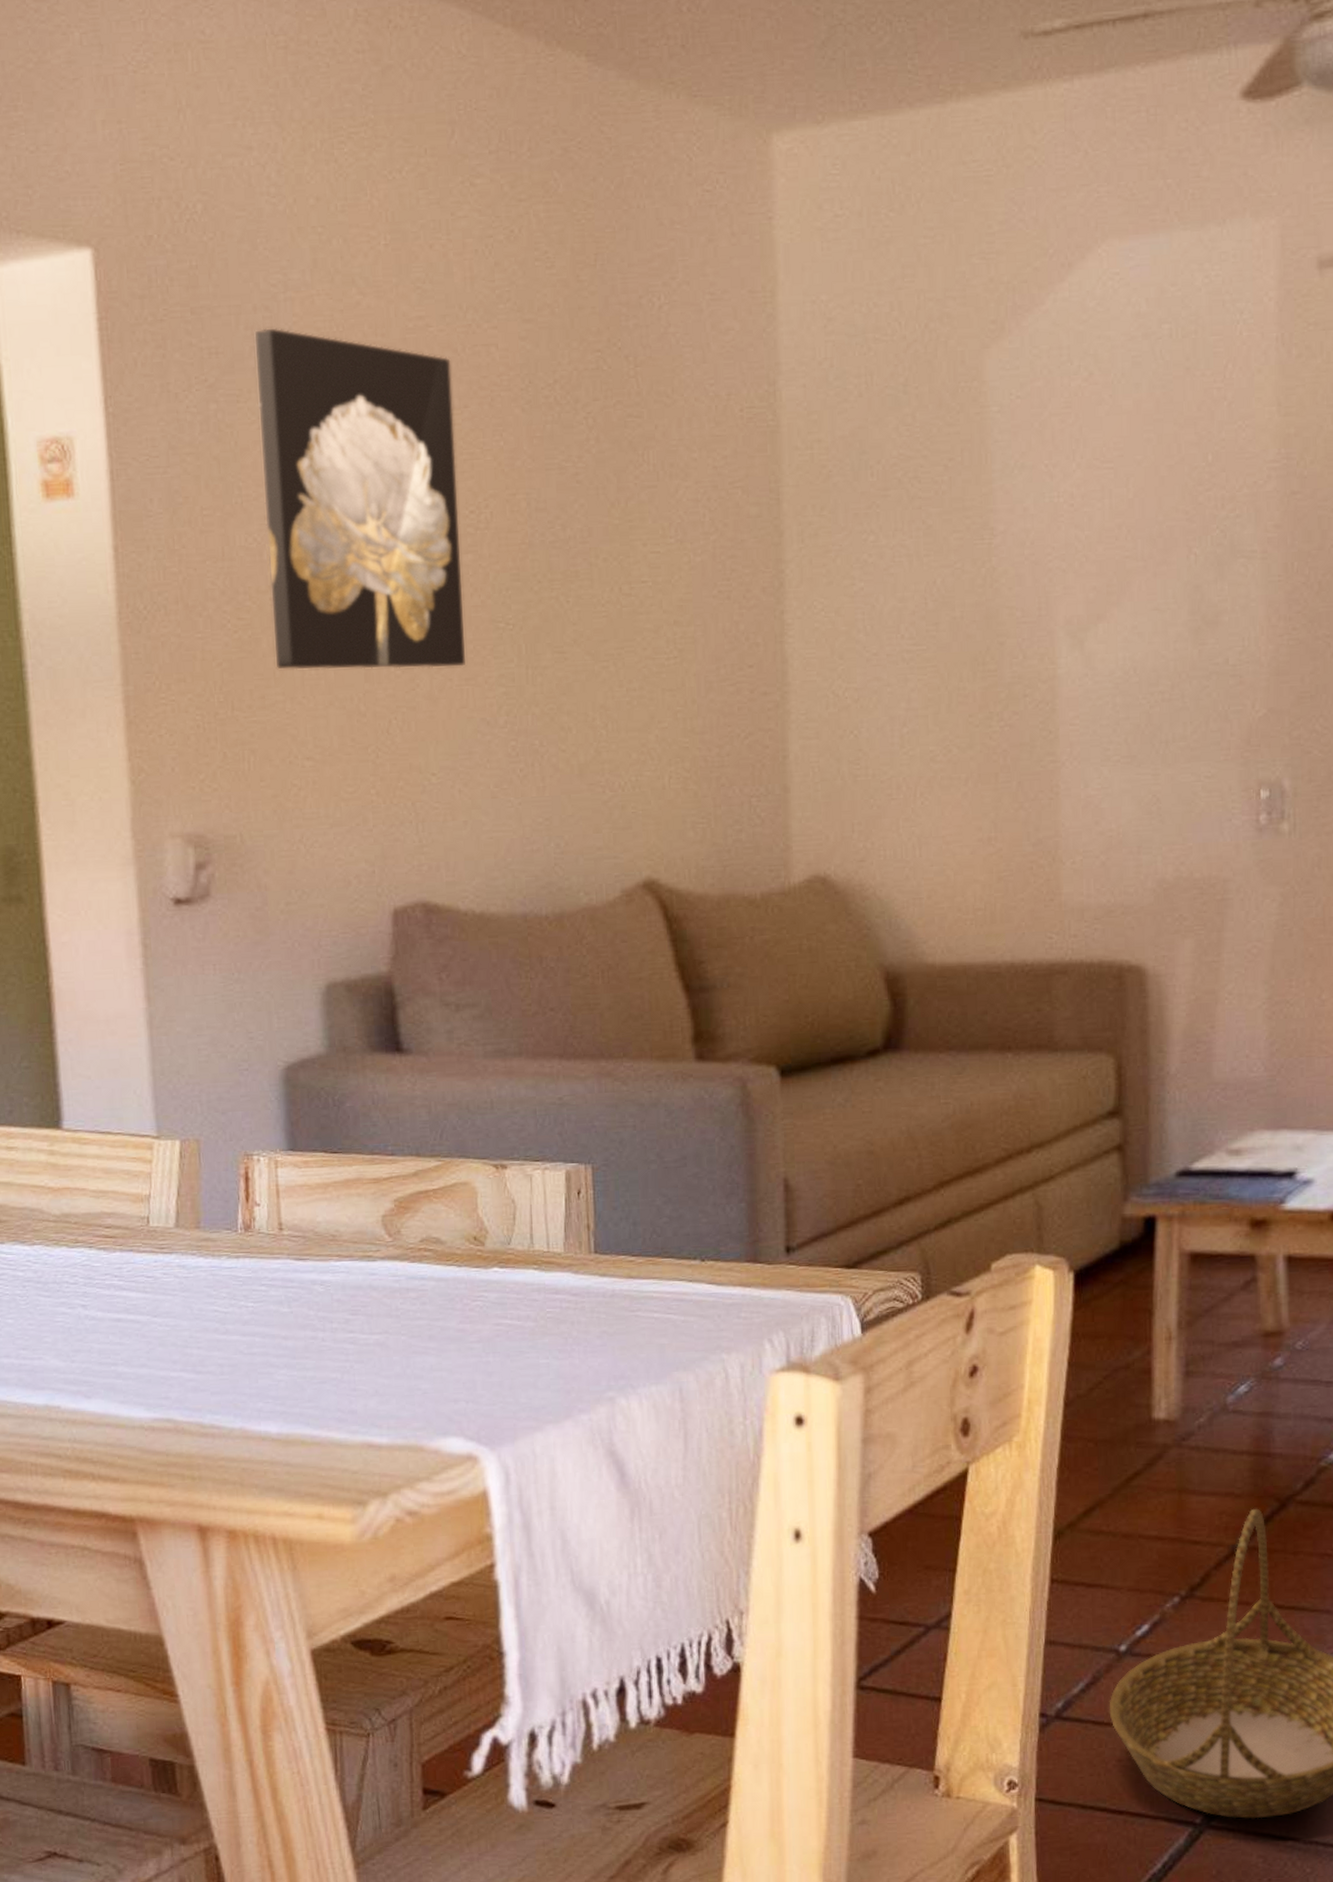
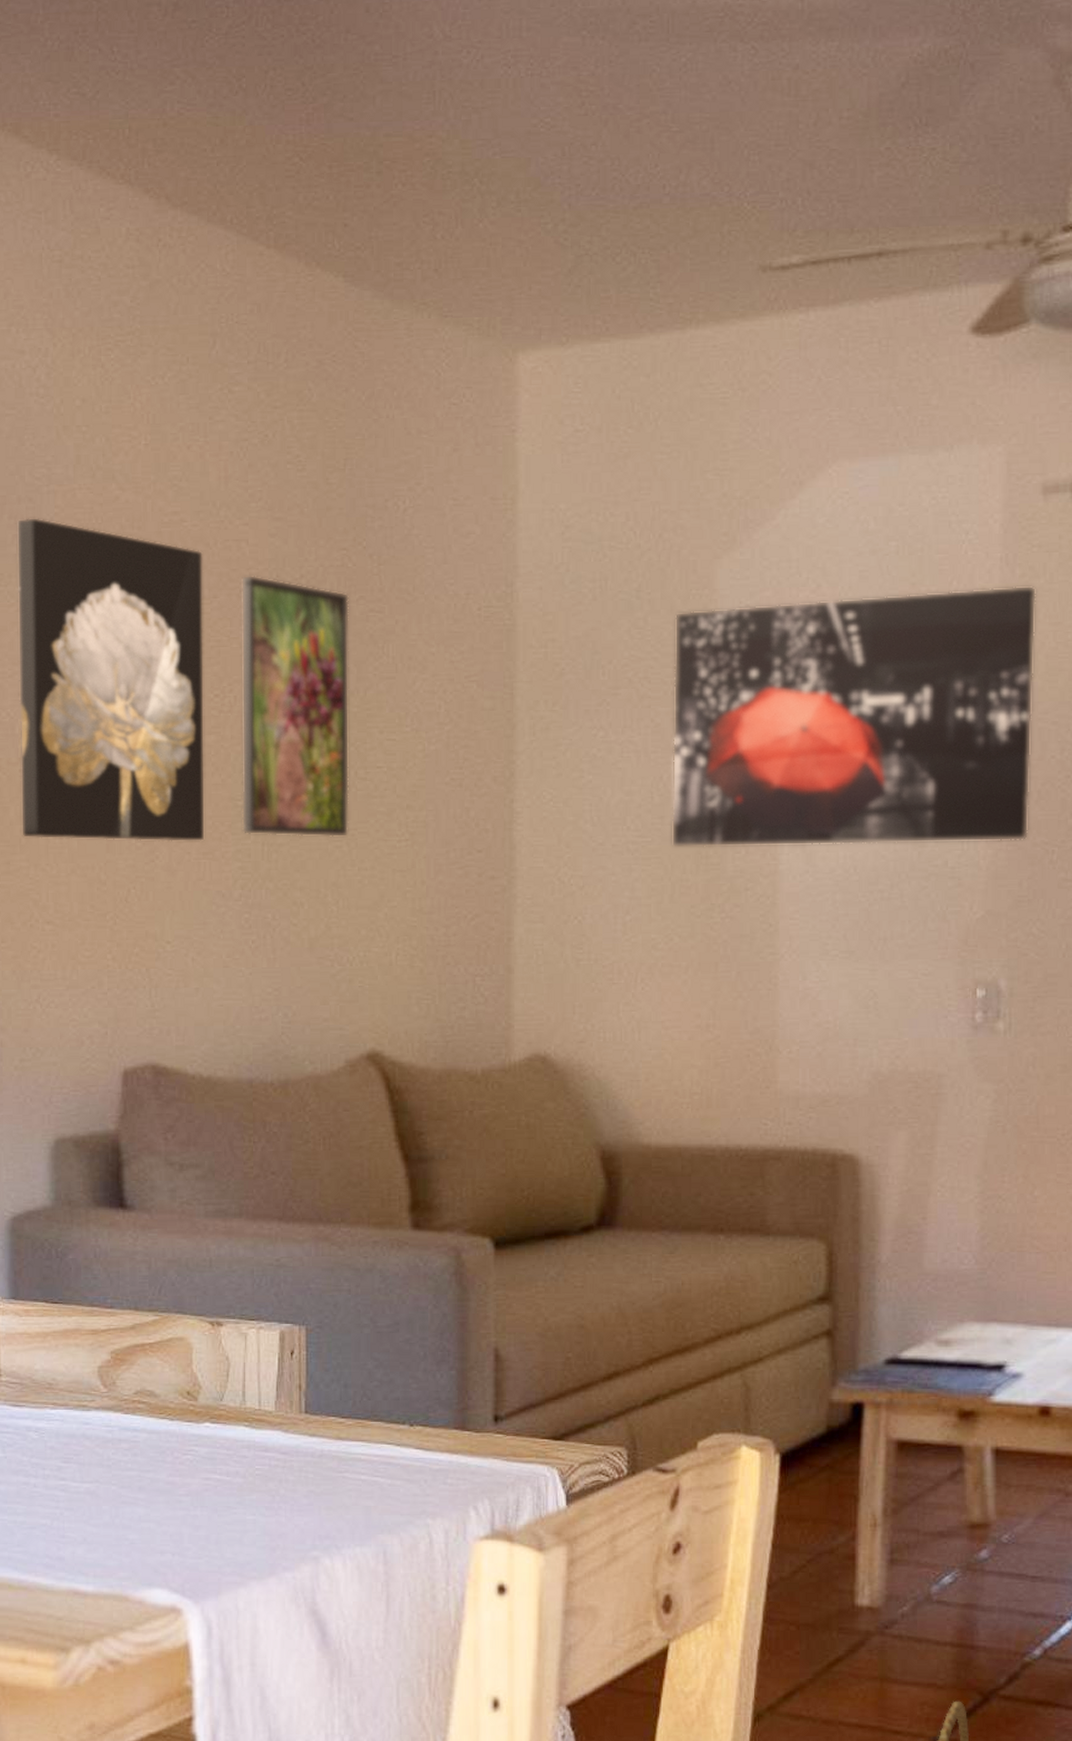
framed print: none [491,381,616,659] -> present [240,574,350,838]
wall art: none [943,366,1314,655] -> present [671,585,1037,848]

